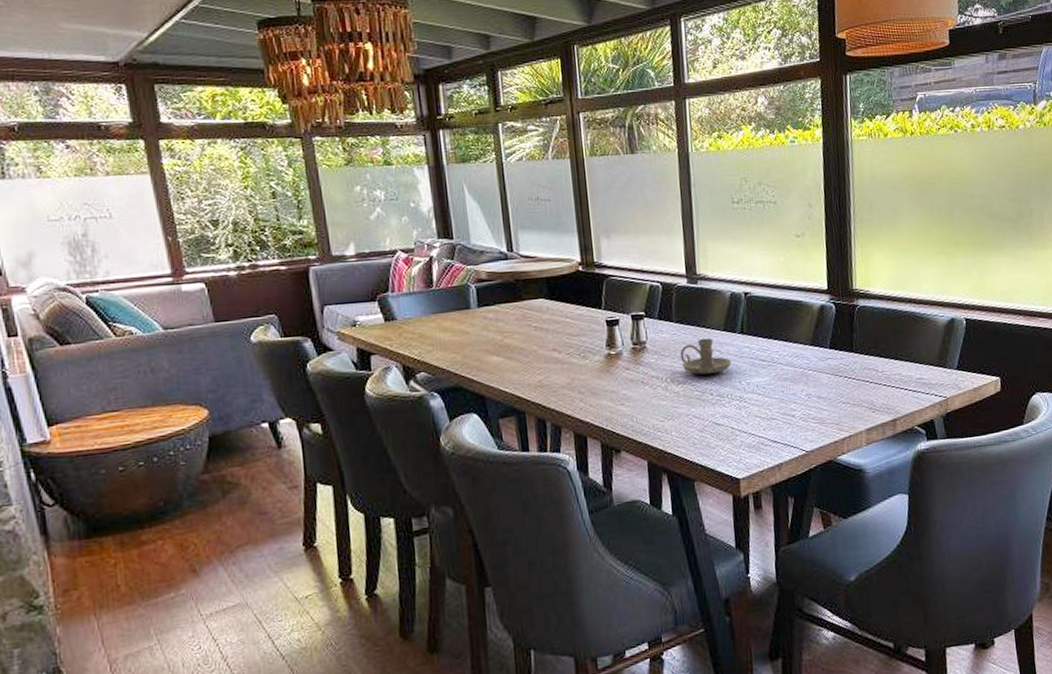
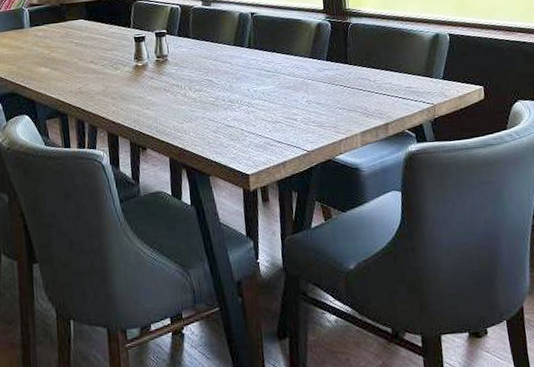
candle holder: present [680,338,732,375] -> none [196,52,241,84]

